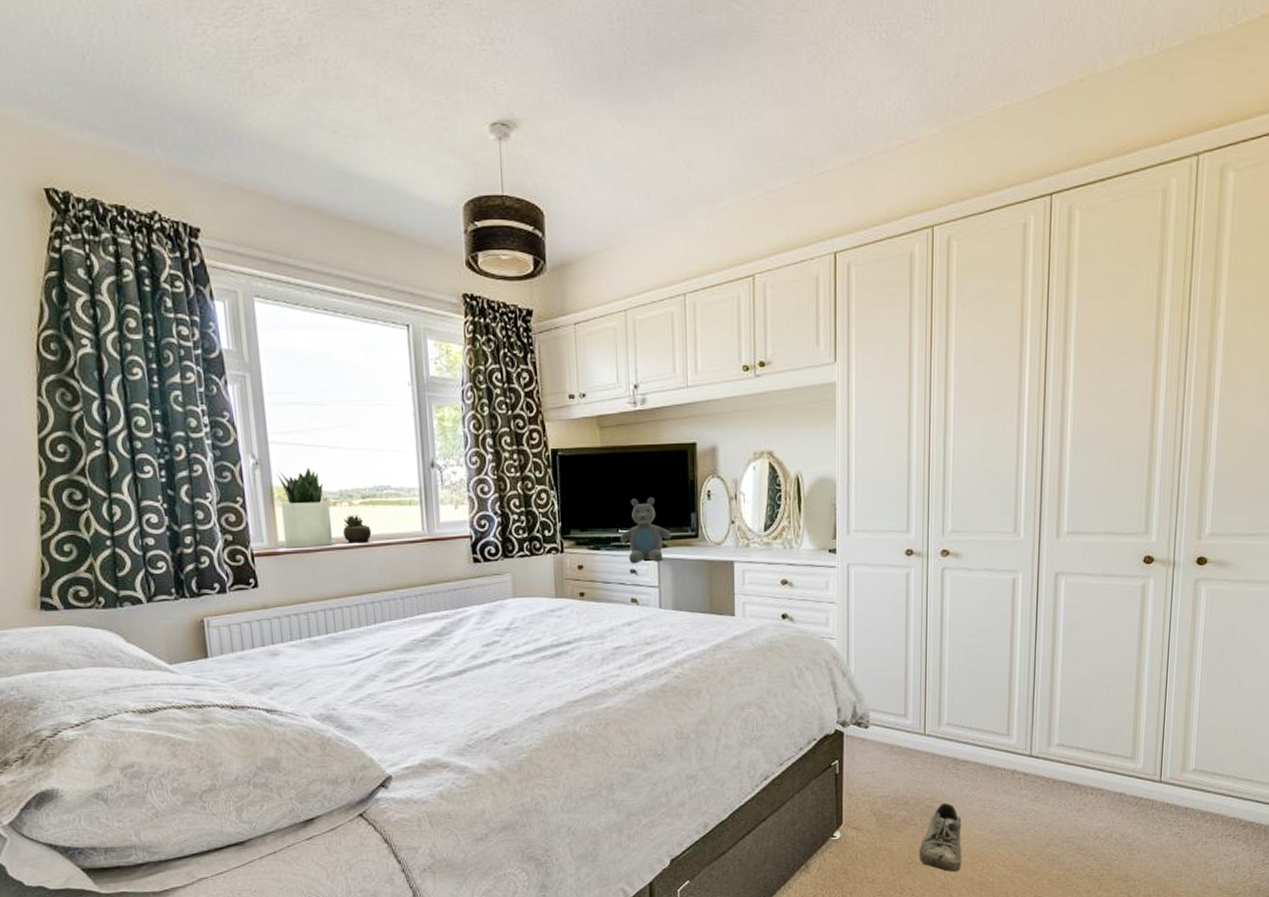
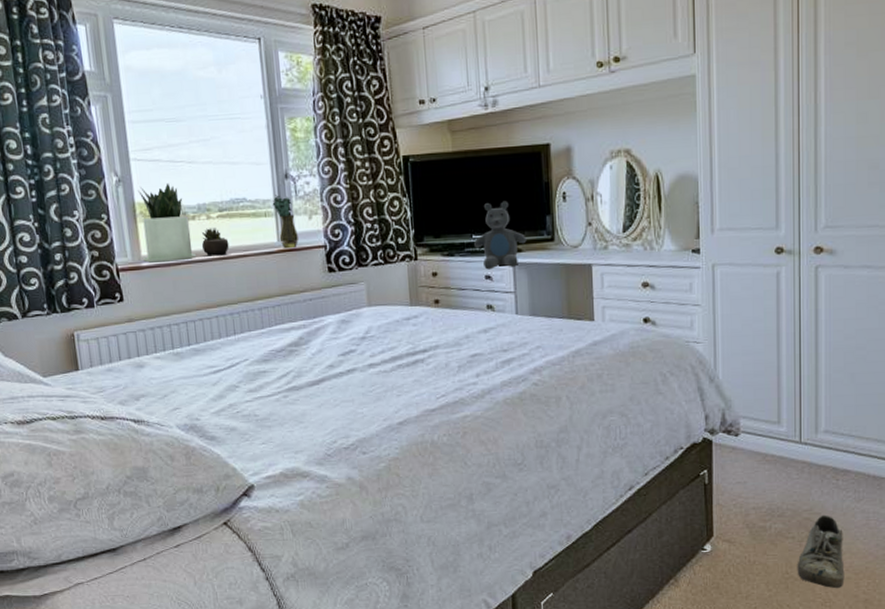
vase: none [417,483,445,538] -> present [272,195,300,249]

